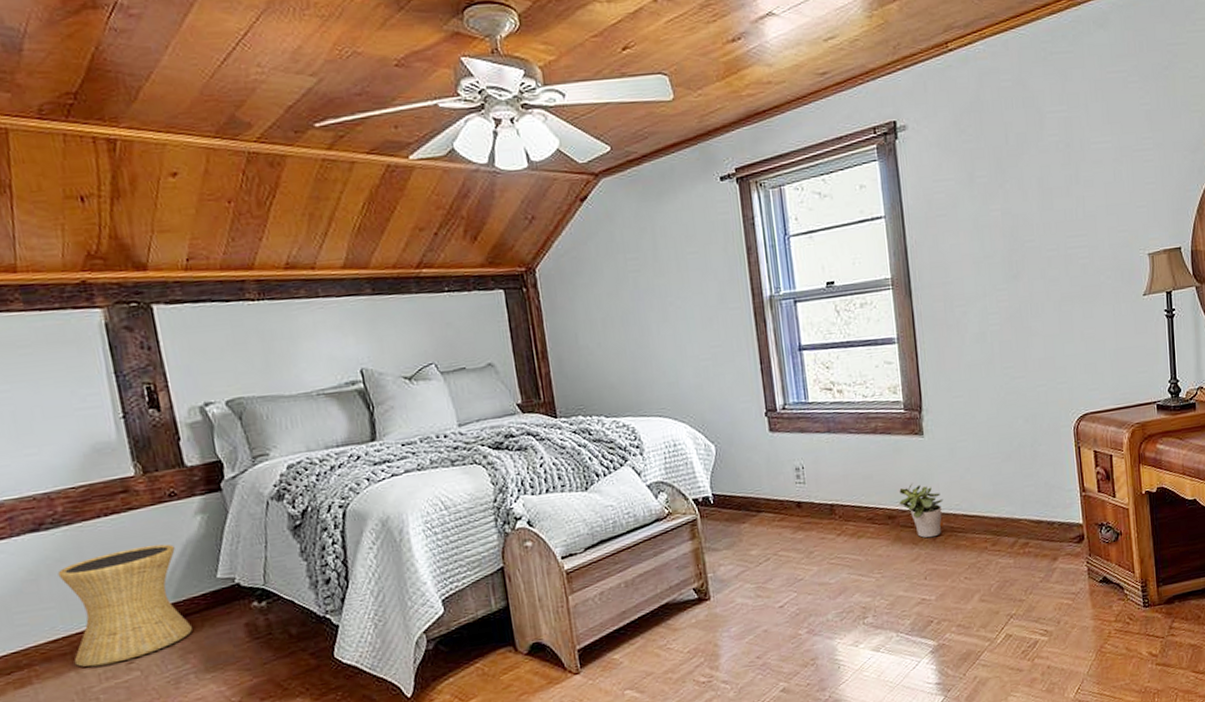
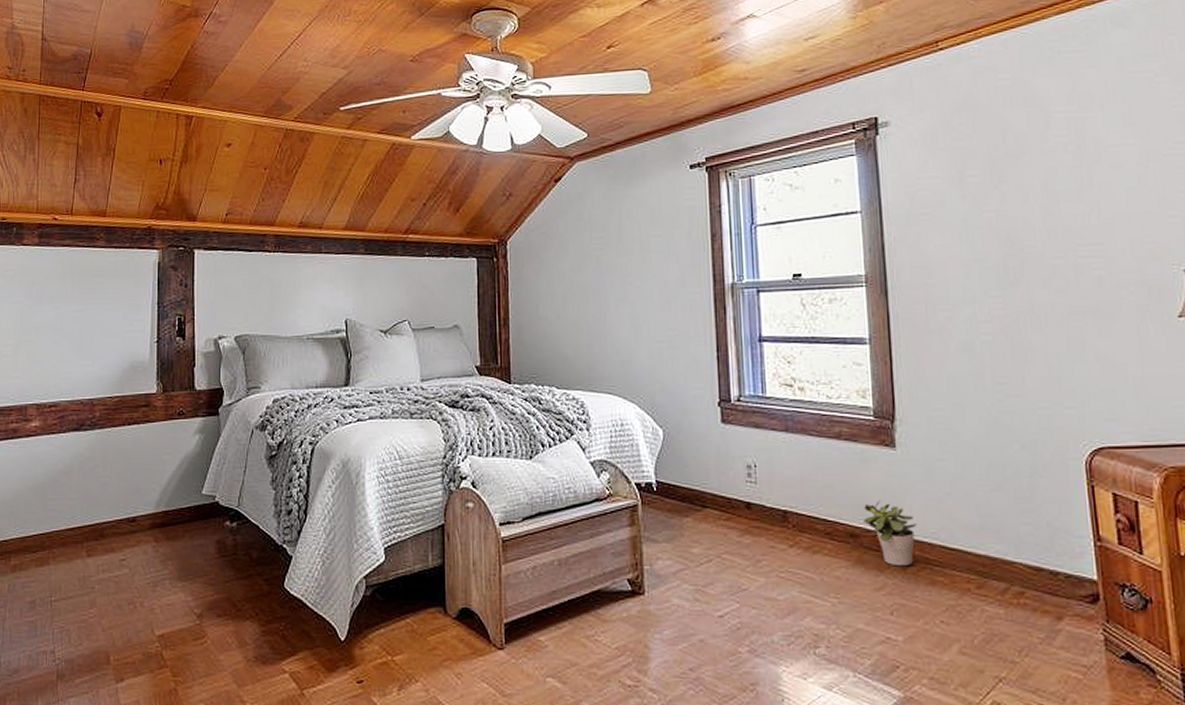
side table: present [57,544,192,668] -> none [82,456,175,558]

